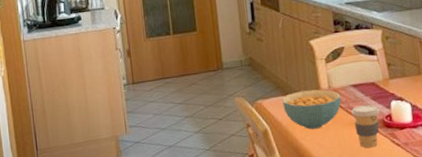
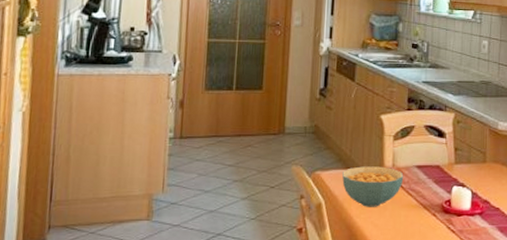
coffee cup: present [351,104,380,148] -> none [412,188,440,232]

